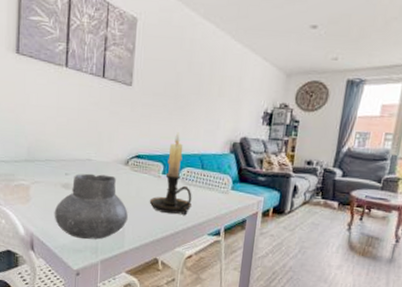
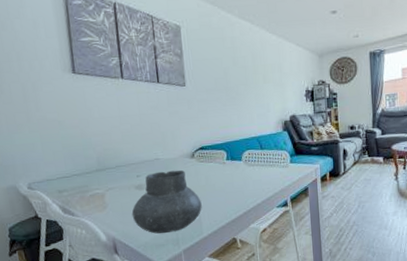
candle holder: present [149,132,192,216] -> none [219,120,258,195]

